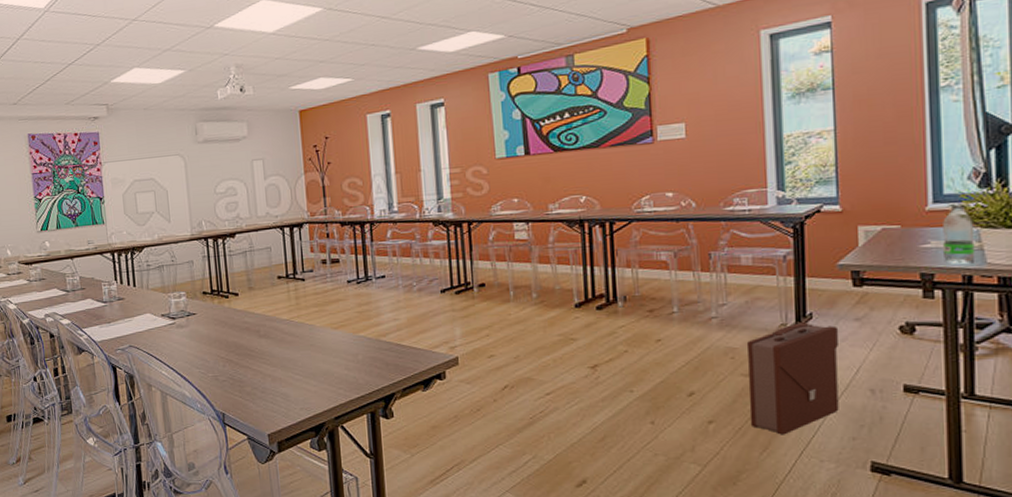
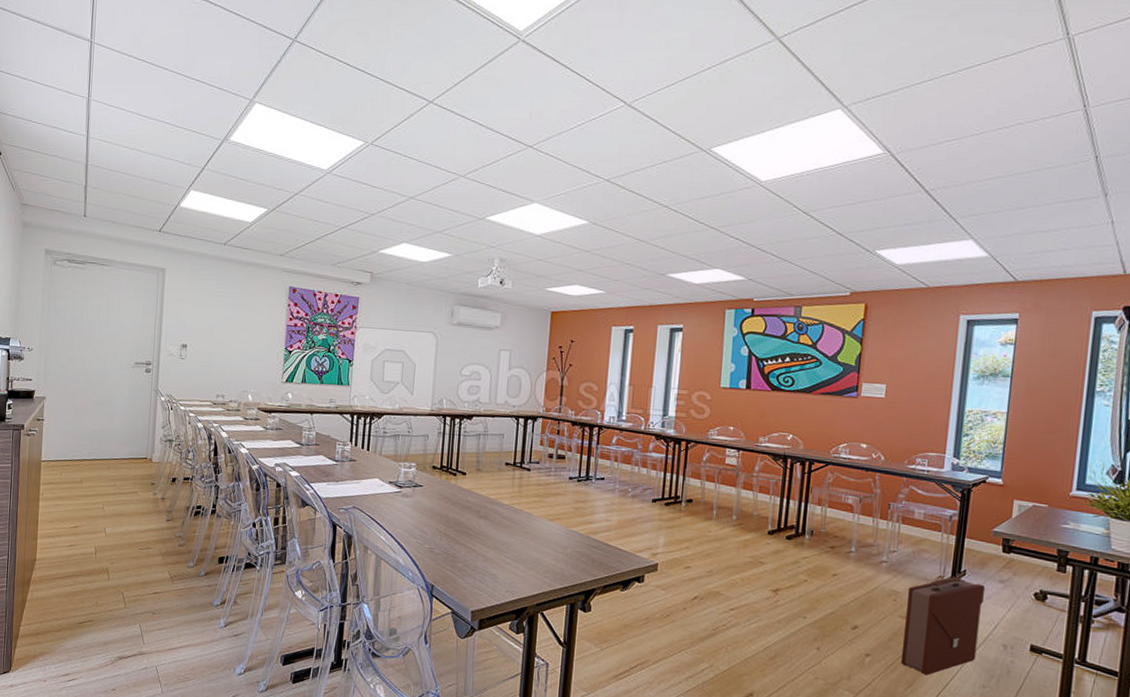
bottle: present [942,205,976,266] -> none [1077,495,1107,549]

